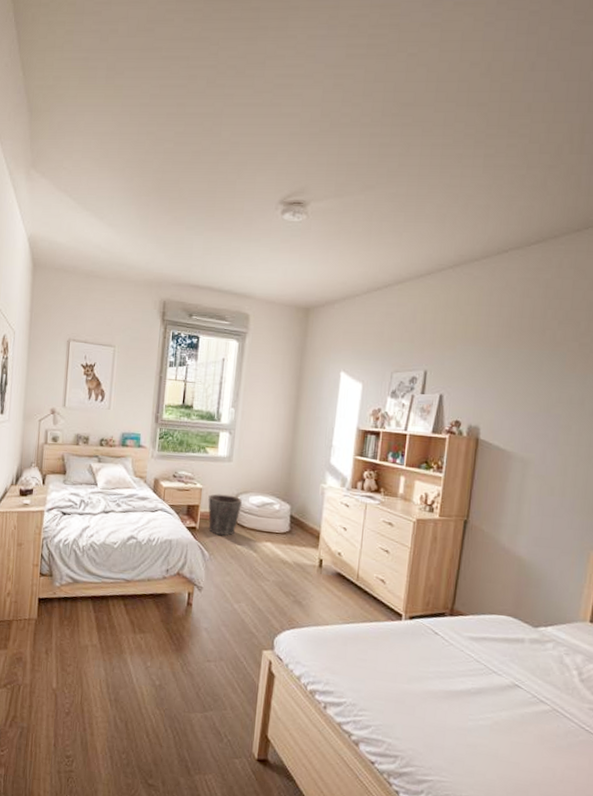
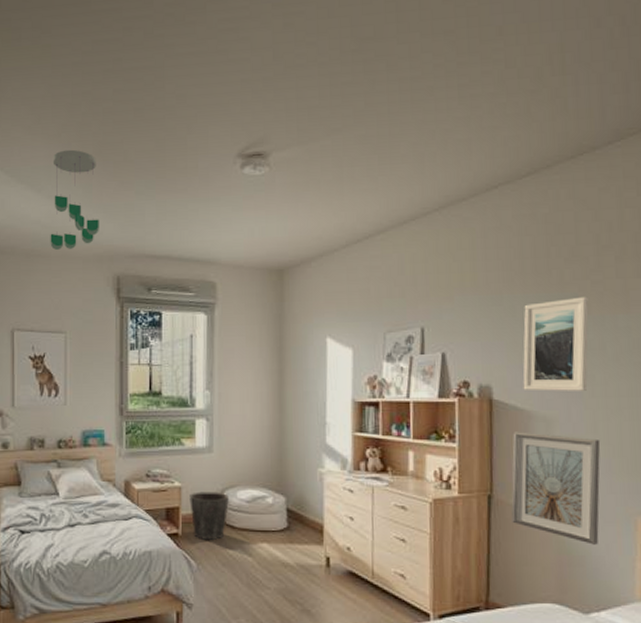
ceiling mobile: none [107,183,154,273] -> present [50,149,99,250]
picture frame: none [482,468,568,571] -> present [511,432,601,545]
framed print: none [507,356,575,439] -> present [523,296,589,391]

